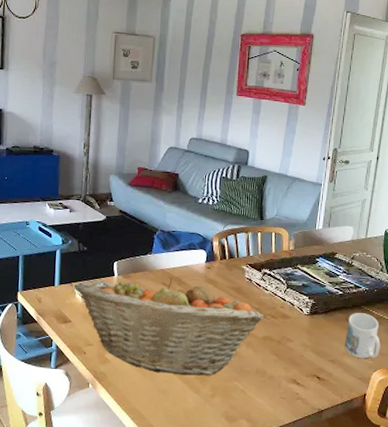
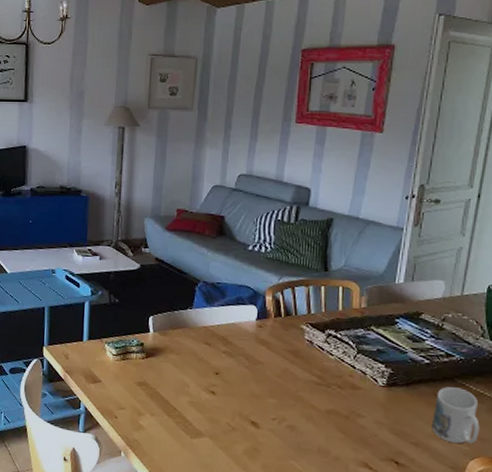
fruit basket: present [75,277,264,376] -> none [105,336,328,451]

